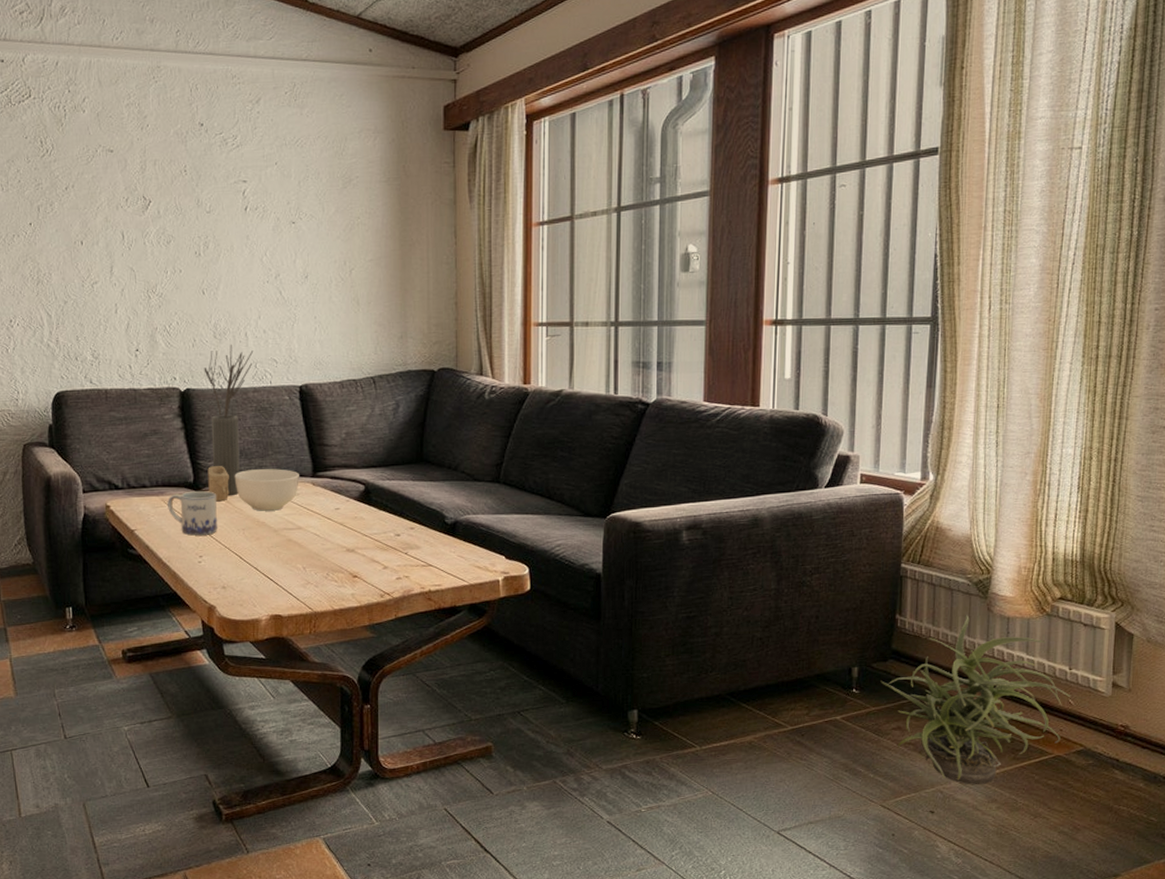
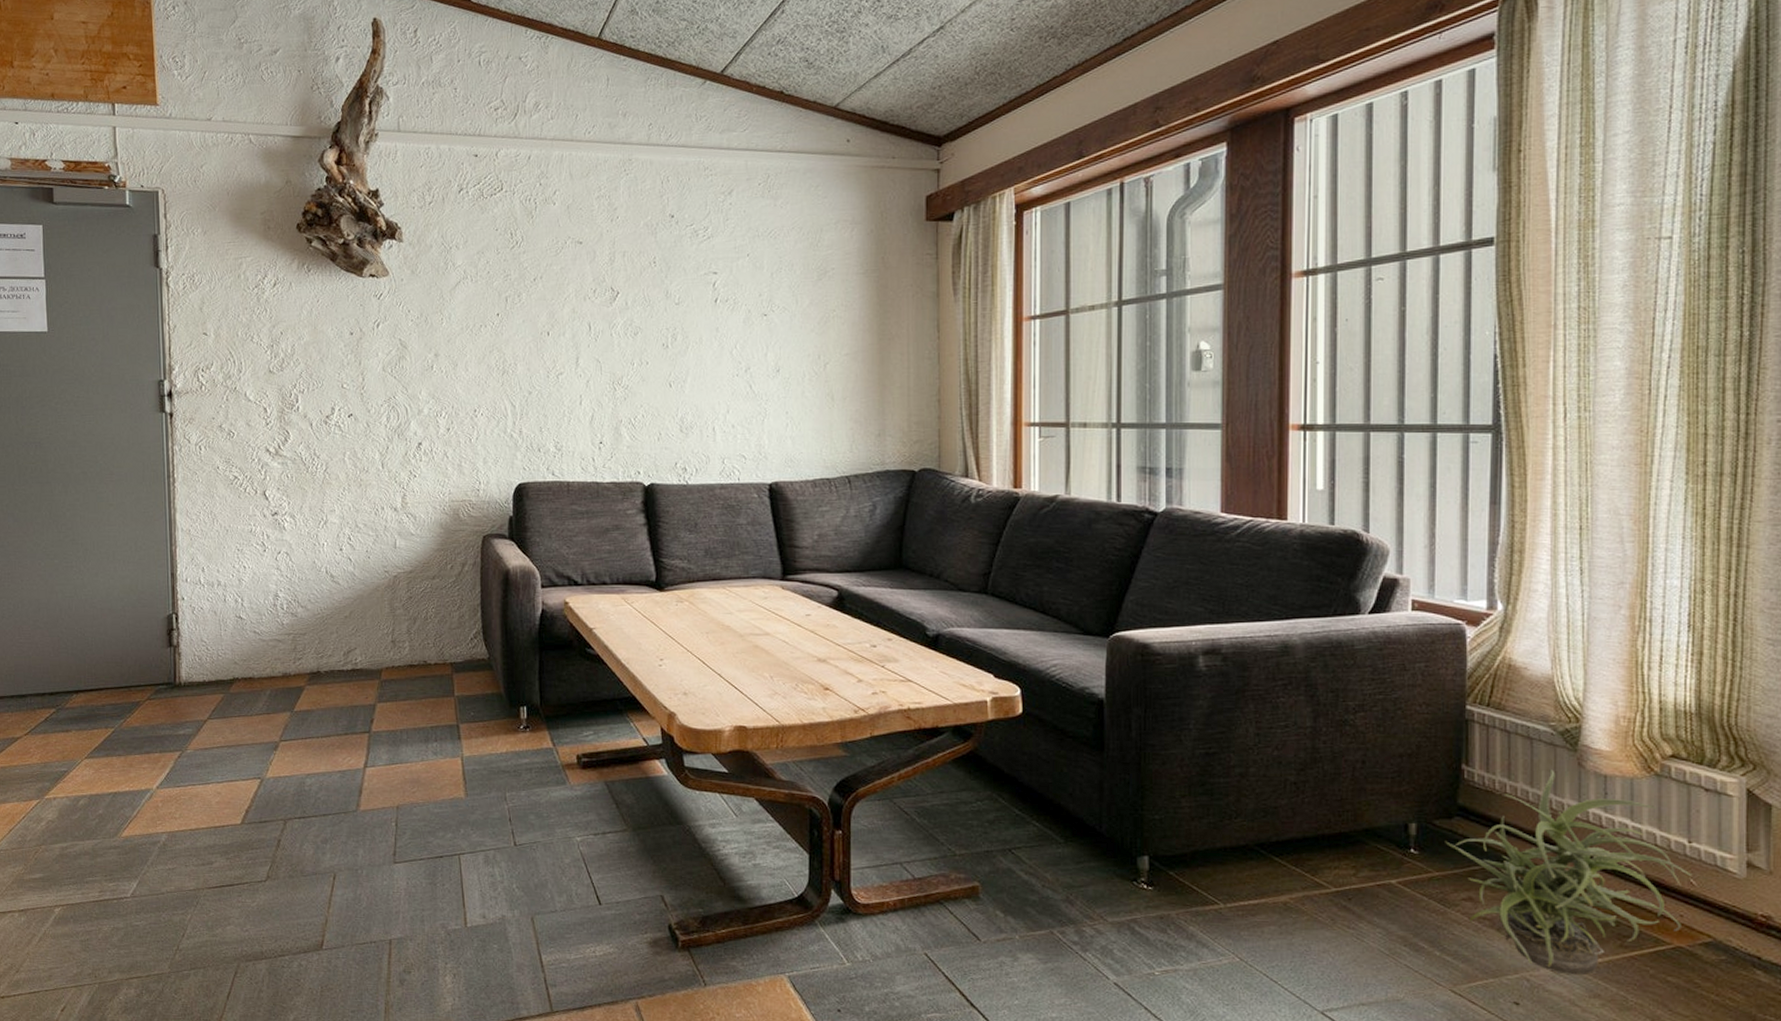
mug: present [168,491,218,536] -> none [628,591,681,637]
vase: present [204,344,254,495] -> none [669,438,722,596]
candle: present [207,466,230,501] -> none [671,565,693,601]
bowl: present [234,469,299,511] -> none [698,570,767,614]

